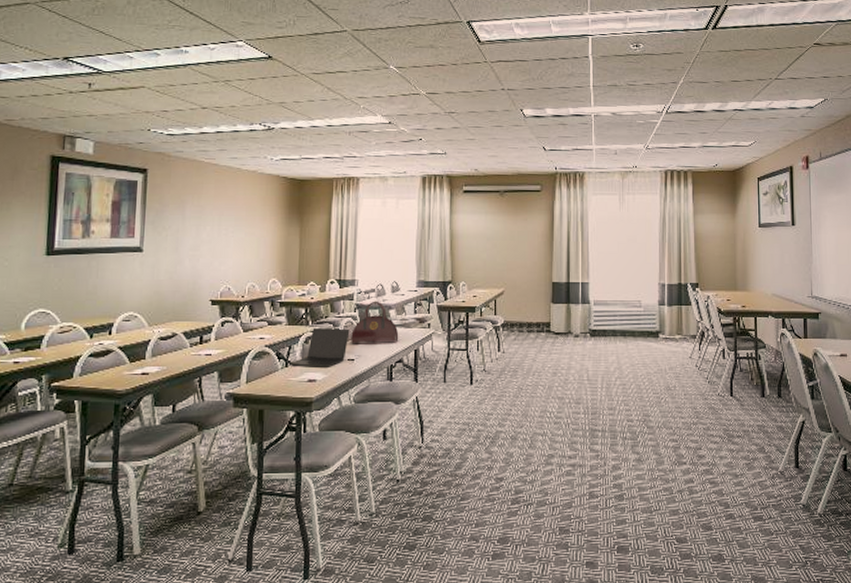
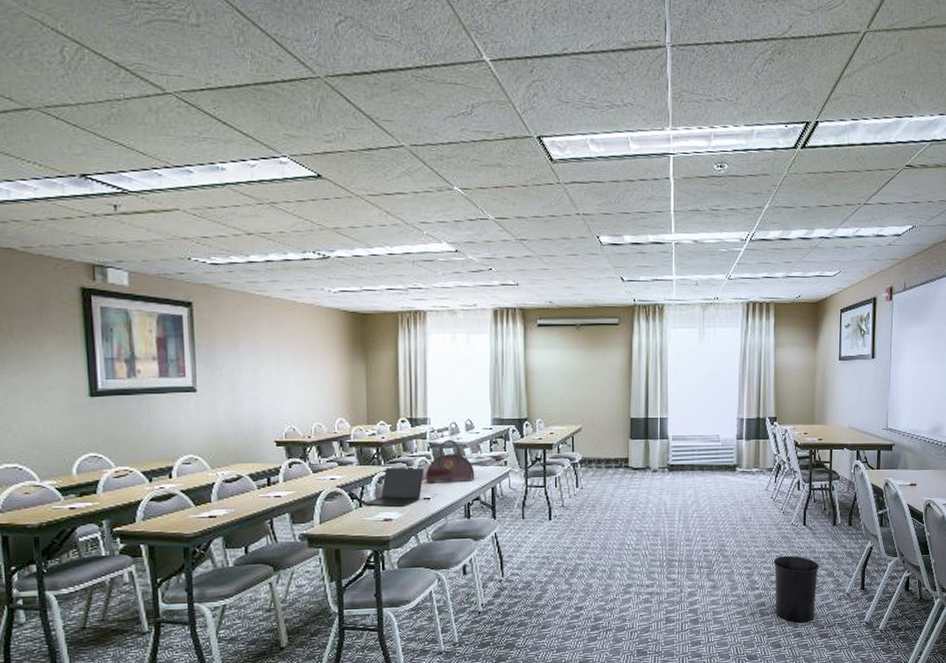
waste bin: none [700,428,750,503] -> present [773,555,820,623]

